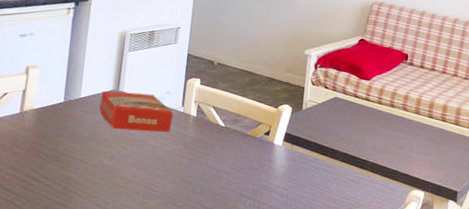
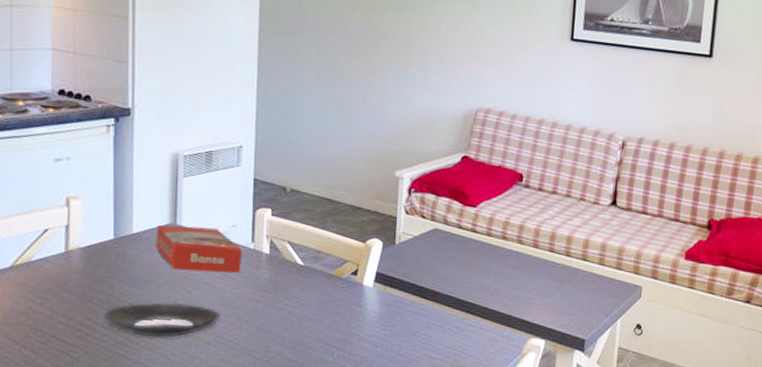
tart tin: none [46,156,150,188] -> present [103,302,220,338]

